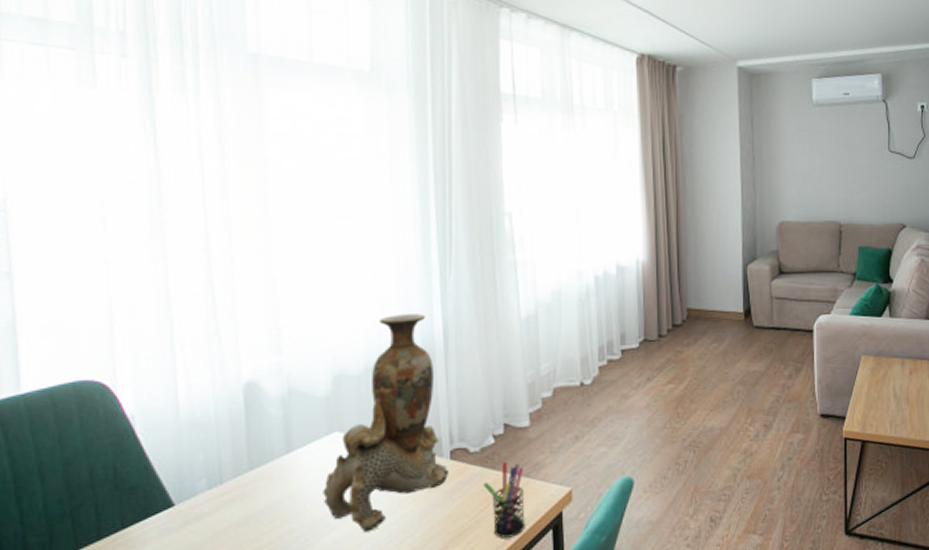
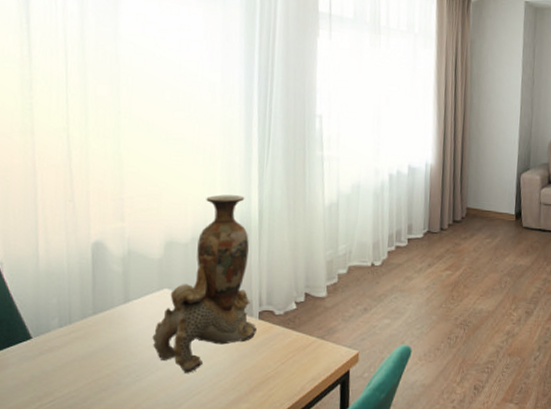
pen holder: present [482,462,525,538] -> none [284,325,320,388]

